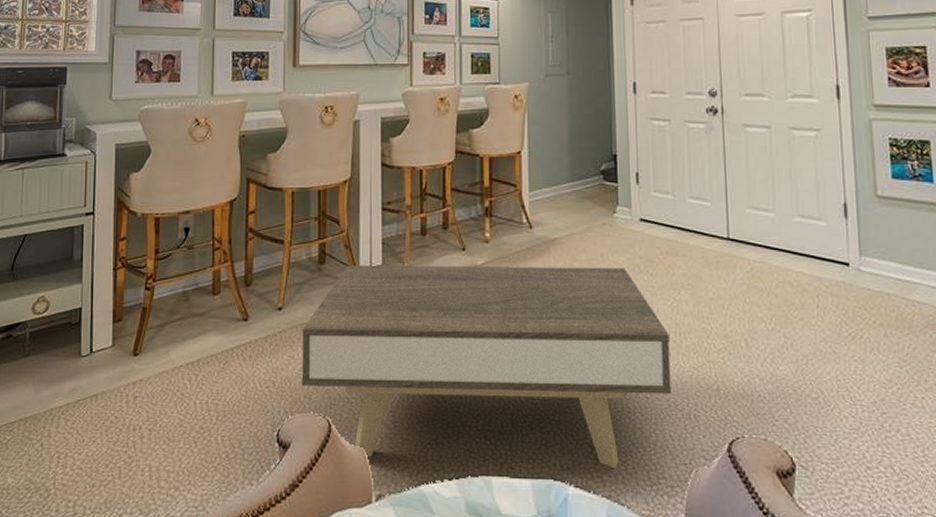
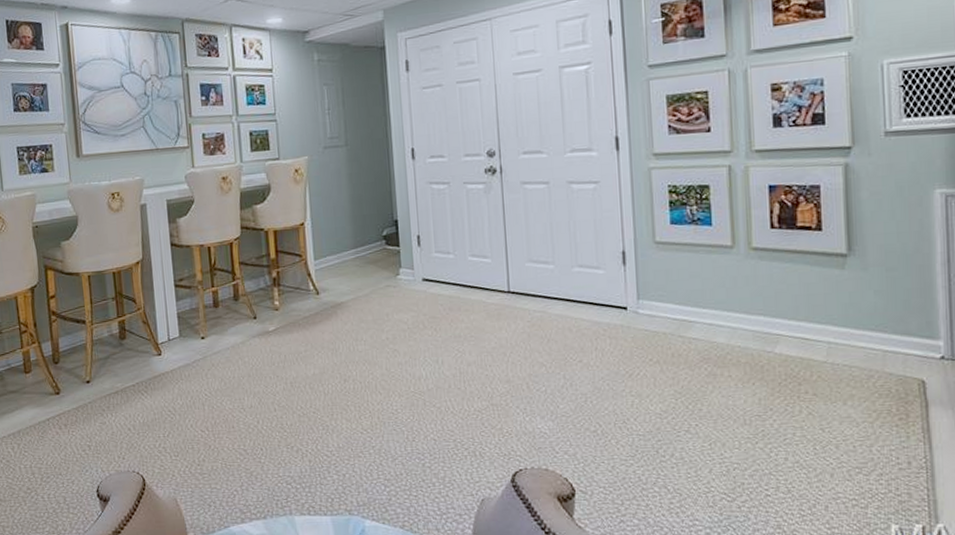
coffee table: present [301,264,672,469] -> none [110,325,458,507]

